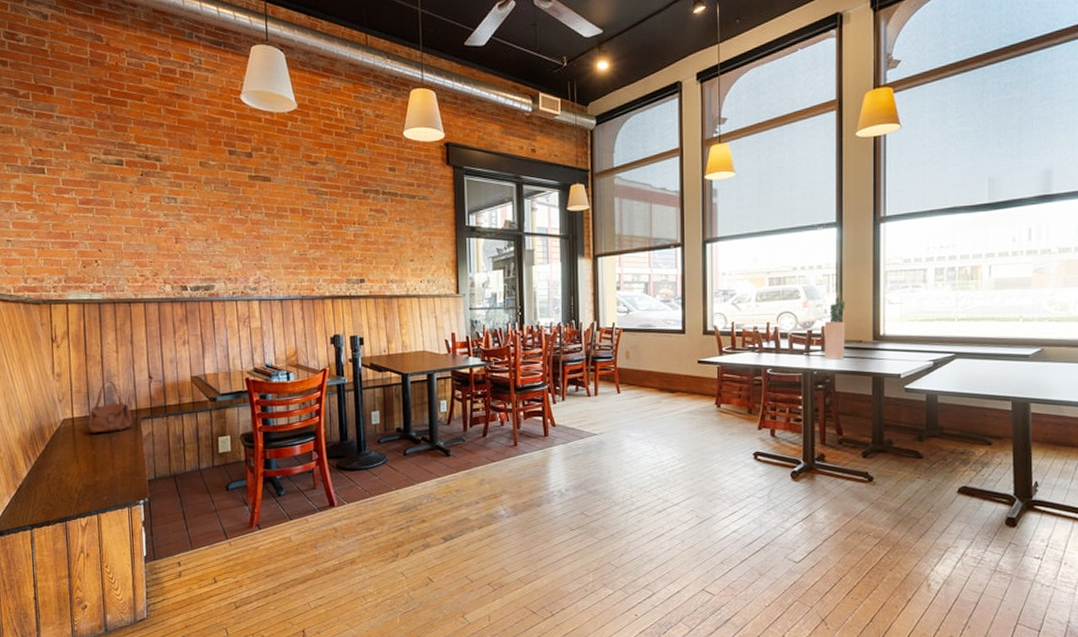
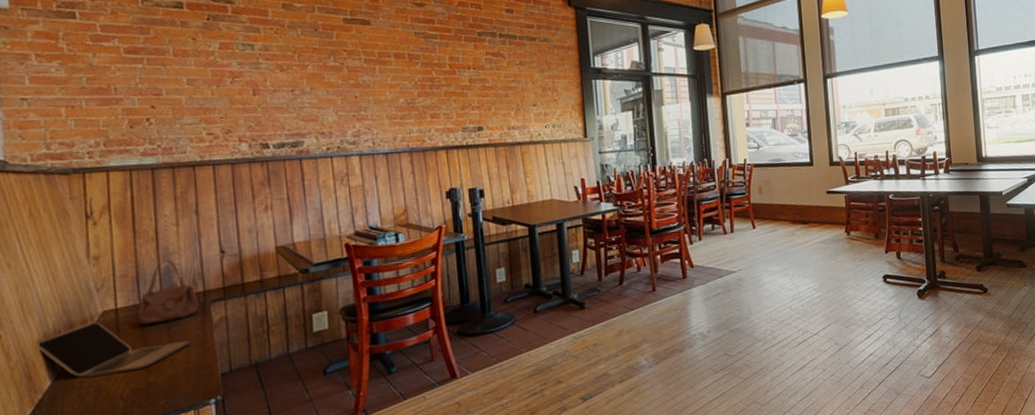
laptop: none [17,427,126,472] -> present [36,321,190,379]
vase: present [824,295,845,361] -> none [935,122,955,183]

